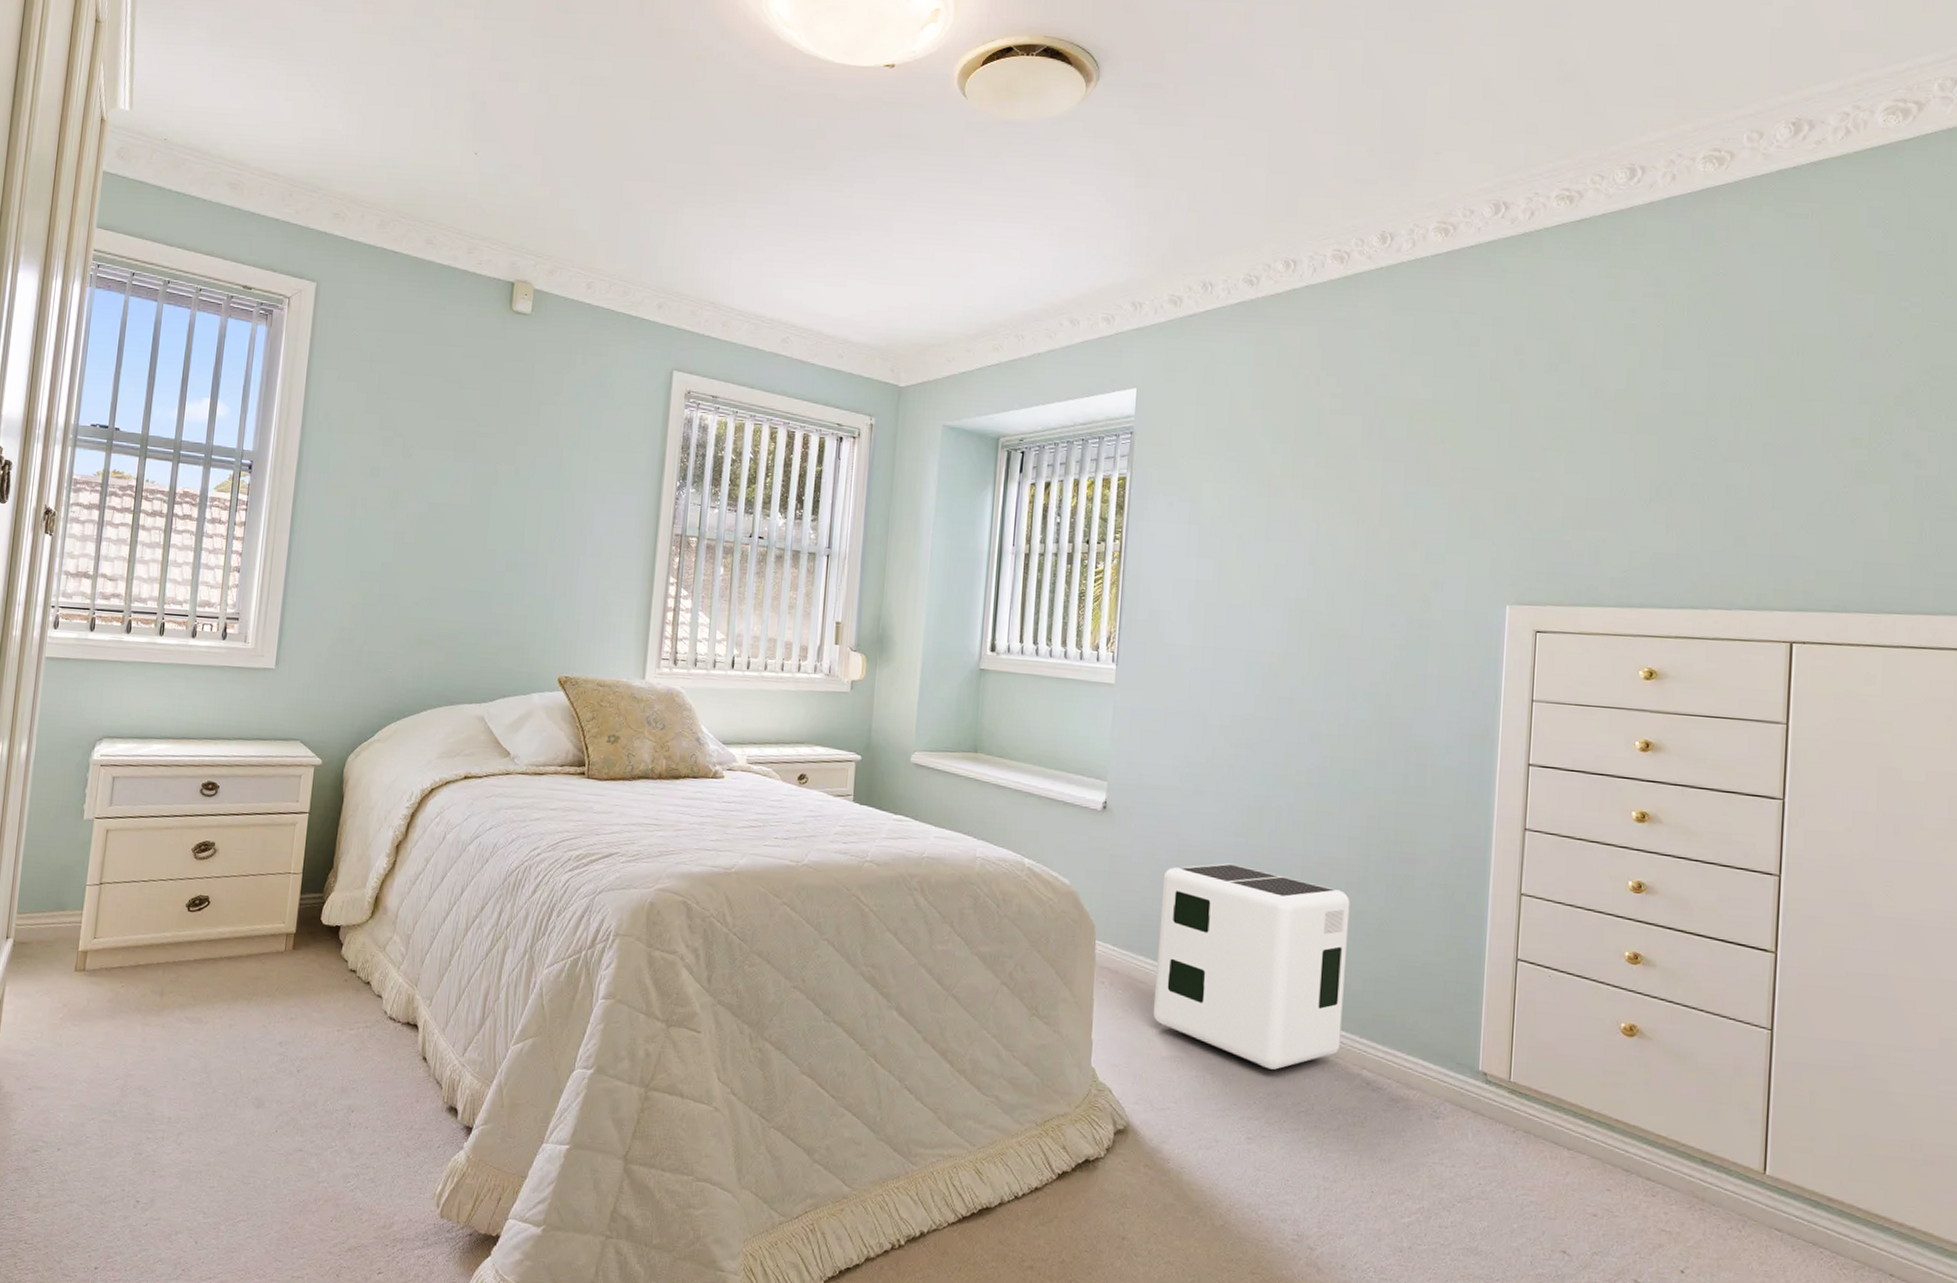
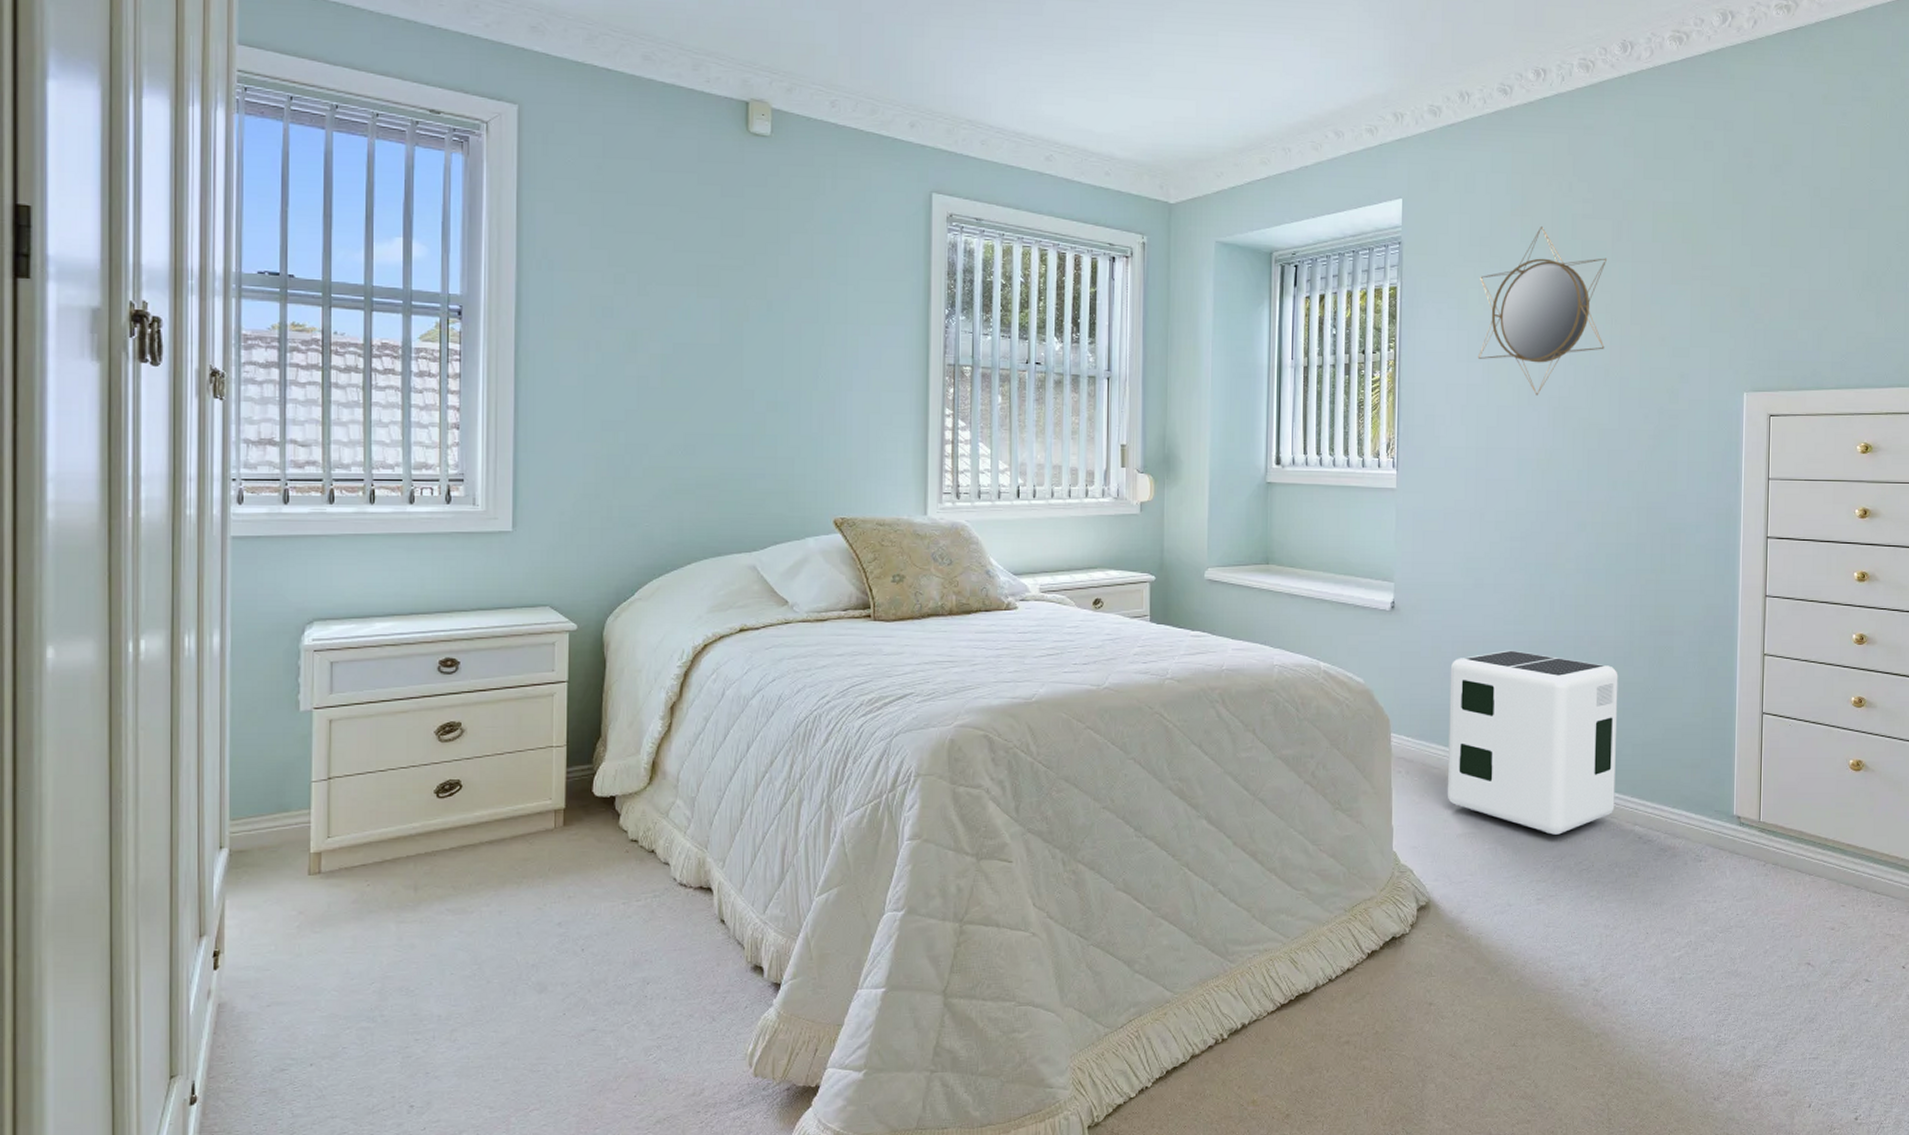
home mirror: none [1208,421,1356,596] -> present [1477,227,1608,396]

